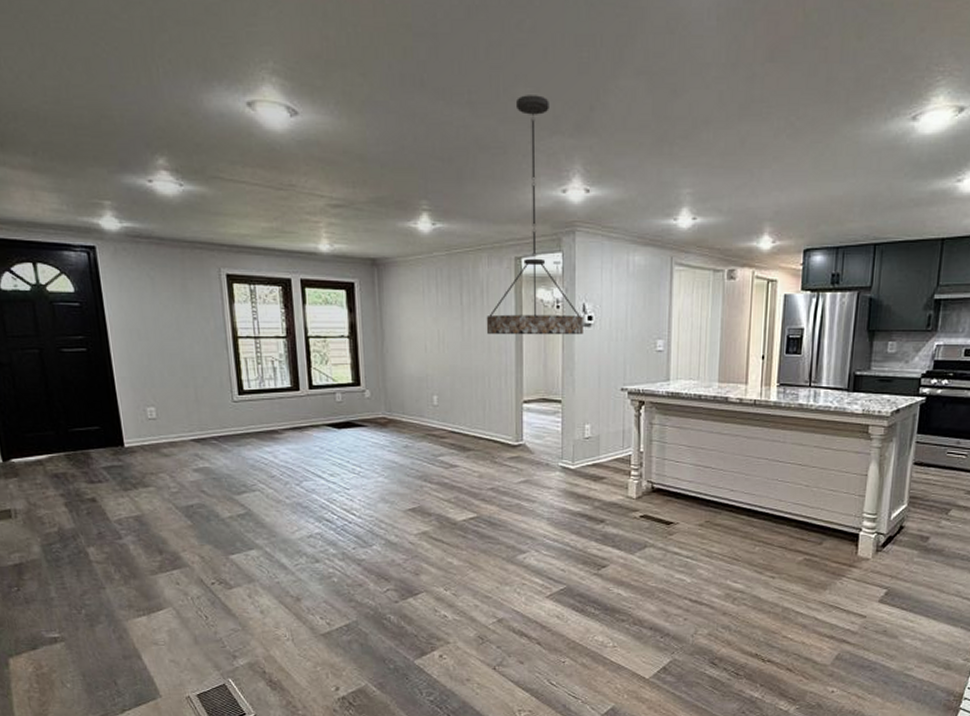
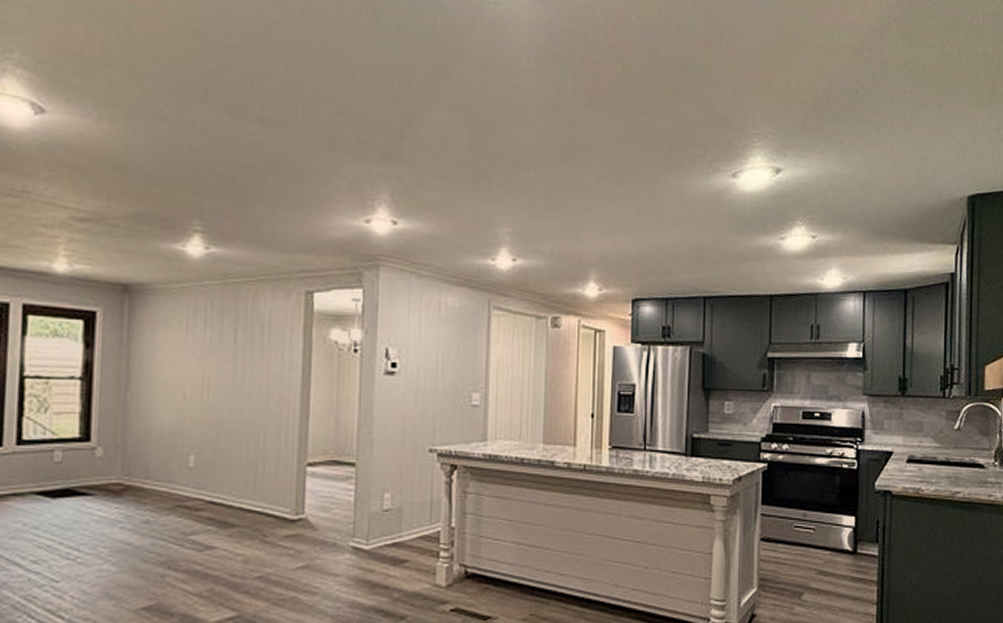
chandelier: present [486,95,583,335] -> none [265,116,385,384]

